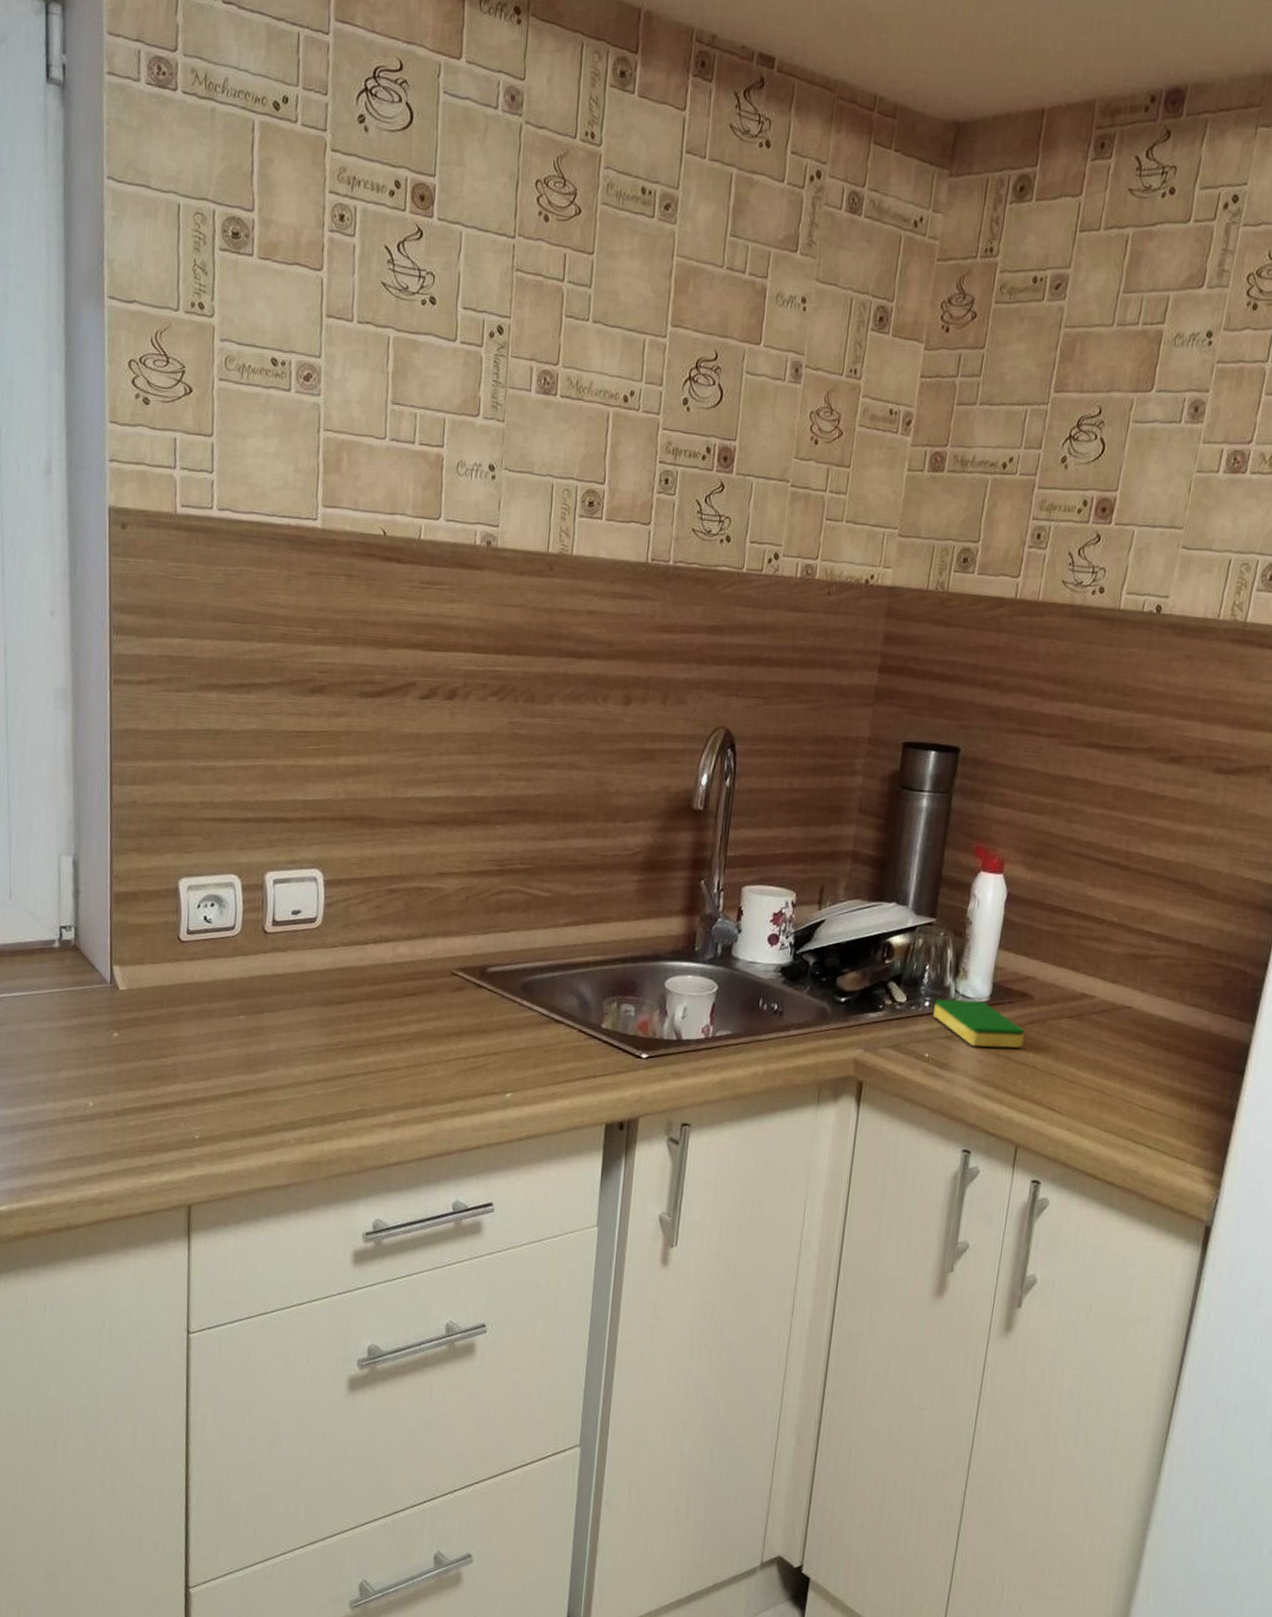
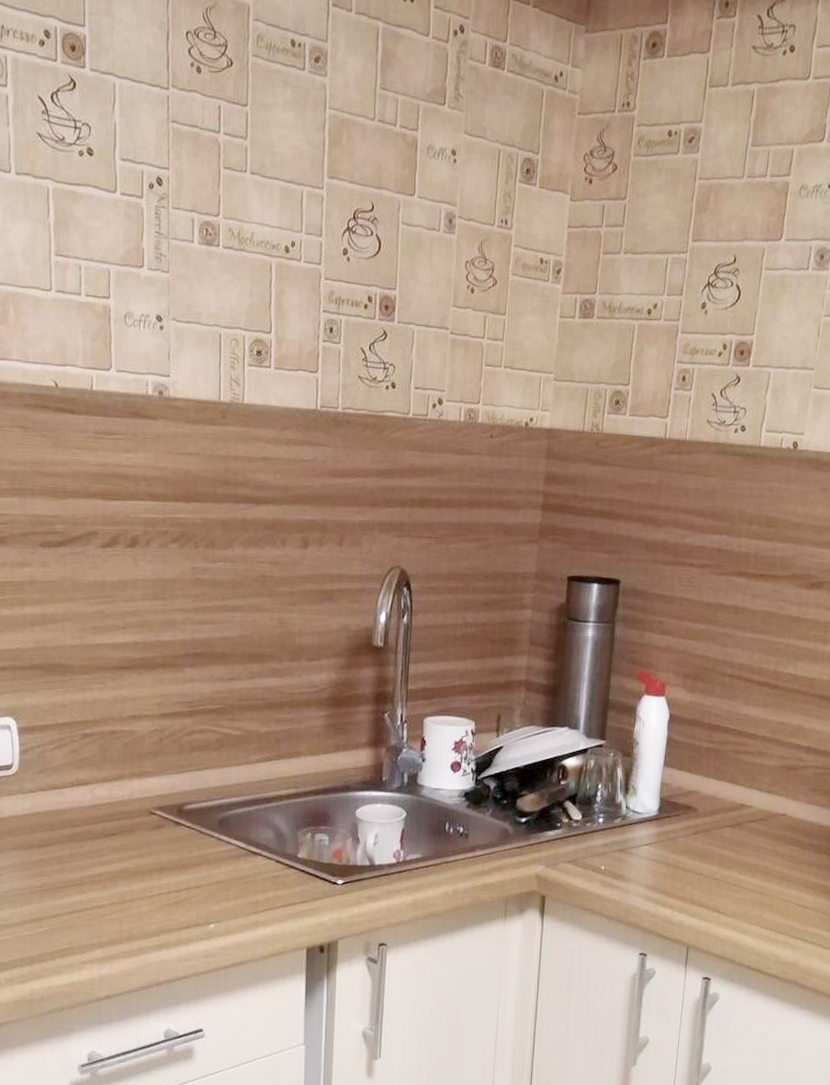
dish sponge: present [933,999,1025,1048] -> none [607,814,691,858]

